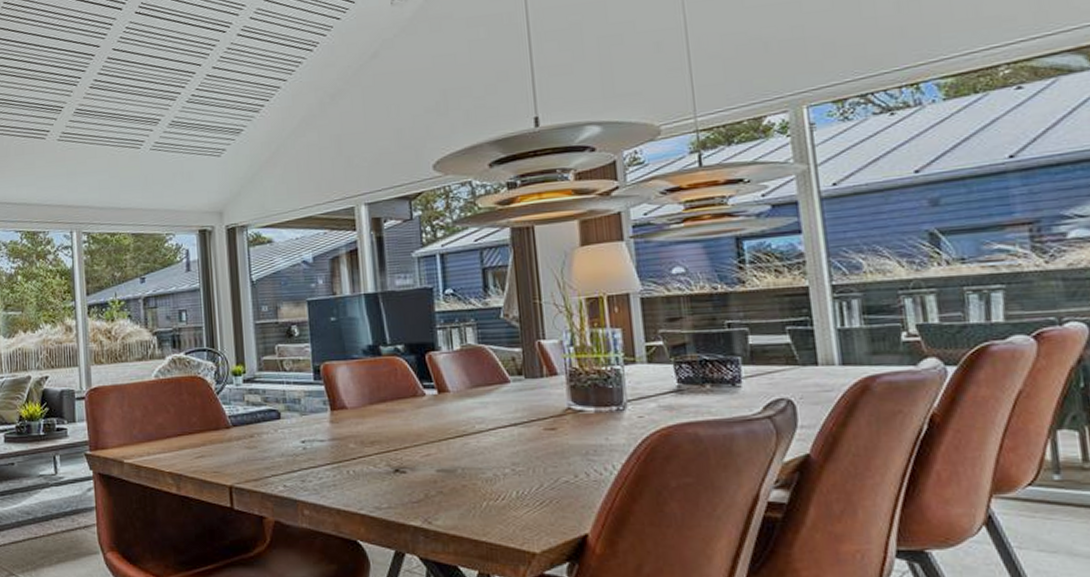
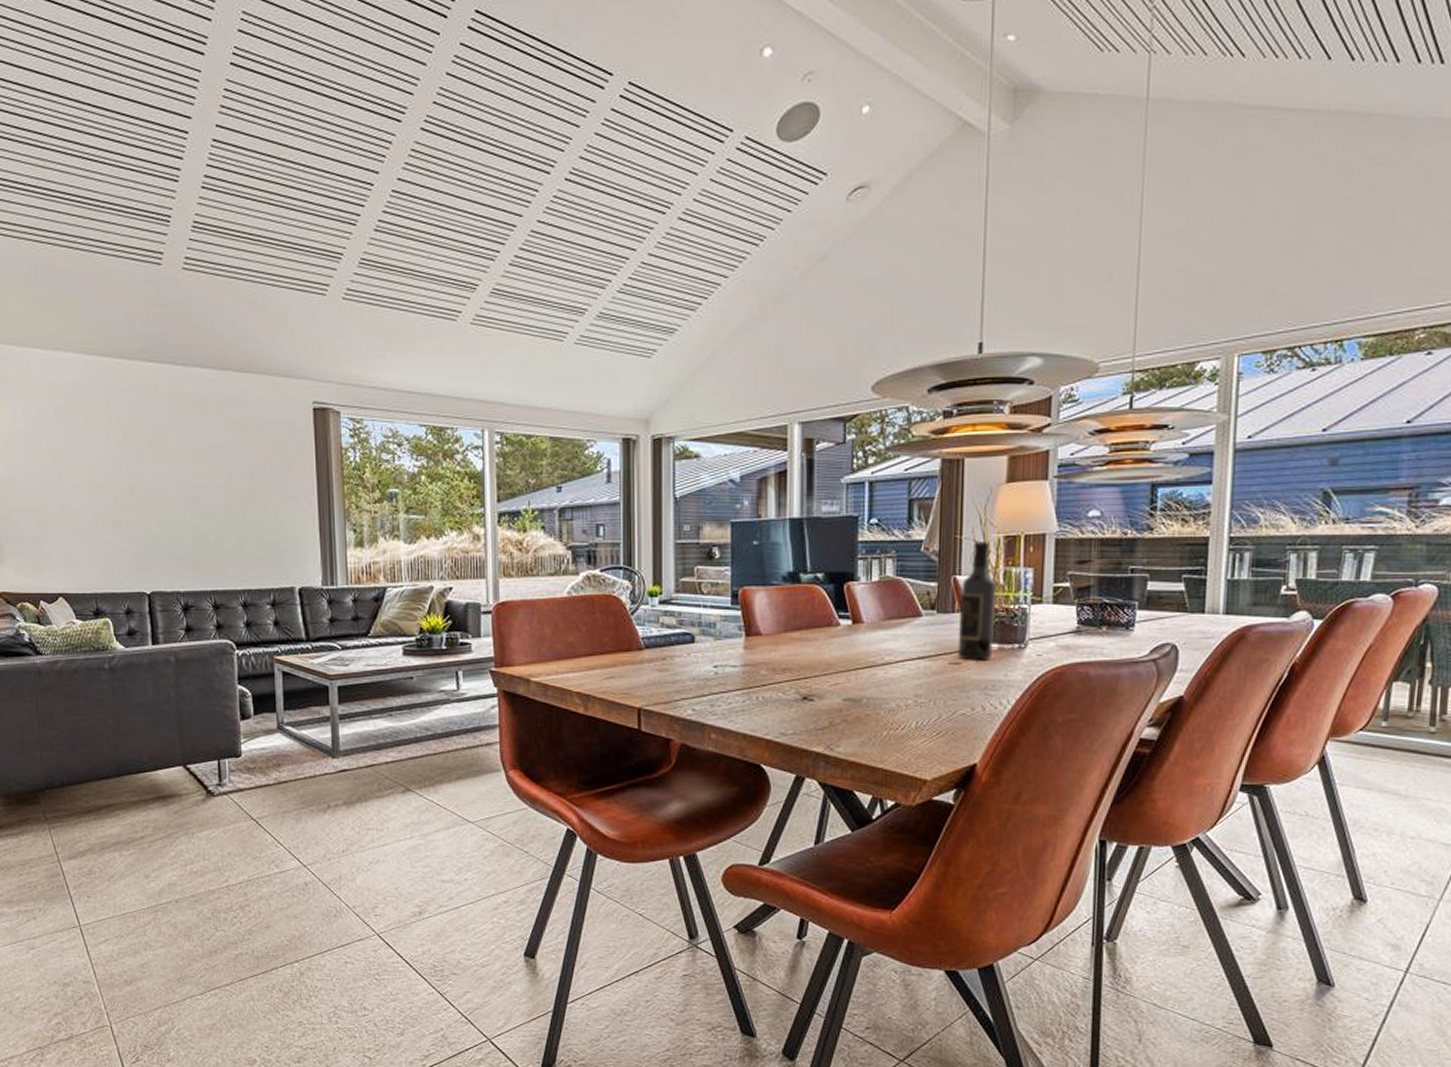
wine bottle: none [546,304,590,426] -> present [957,540,997,662]

